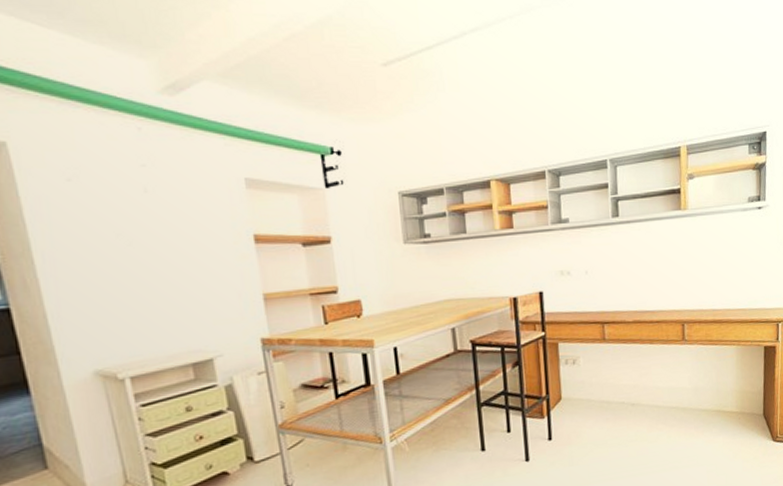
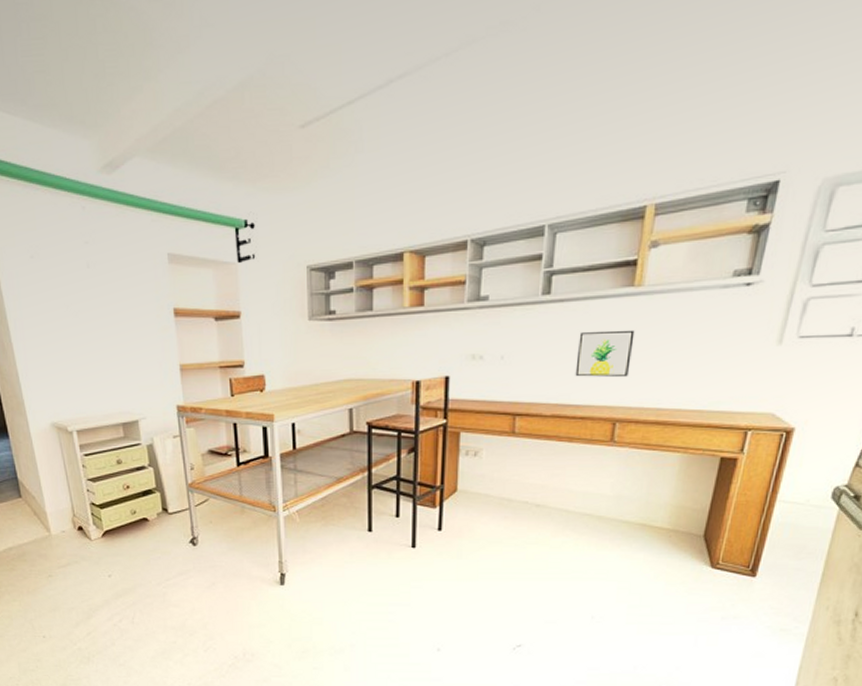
wall art: none [646,245,688,287] -> present [575,330,635,377]

